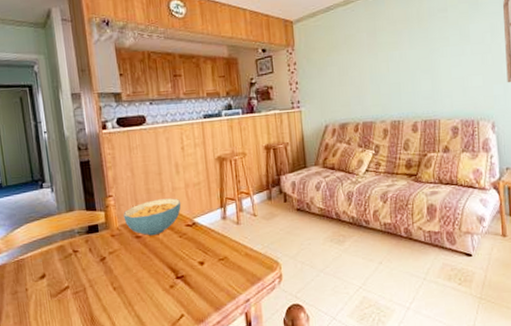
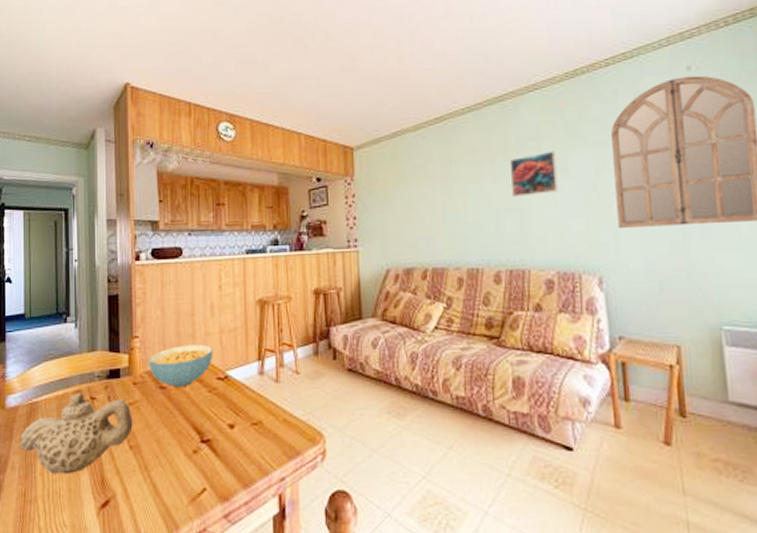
teapot: none [10,248,115,318] -> present [19,393,133,474]
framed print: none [423,20,462,60] -> present [509,150,558,197]

